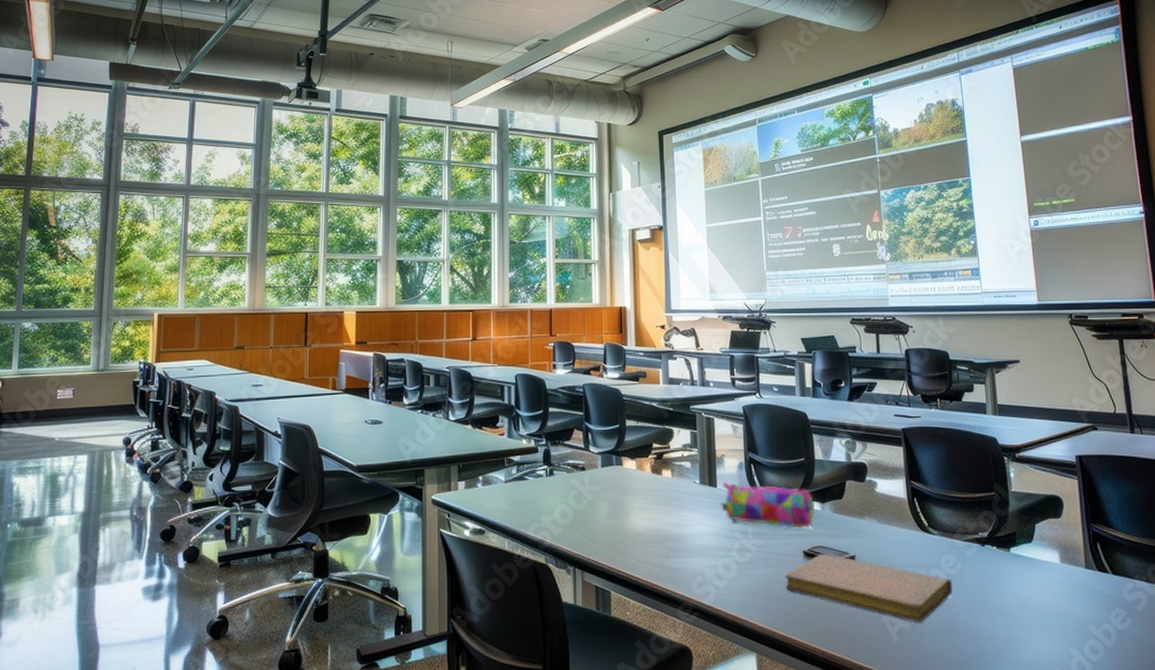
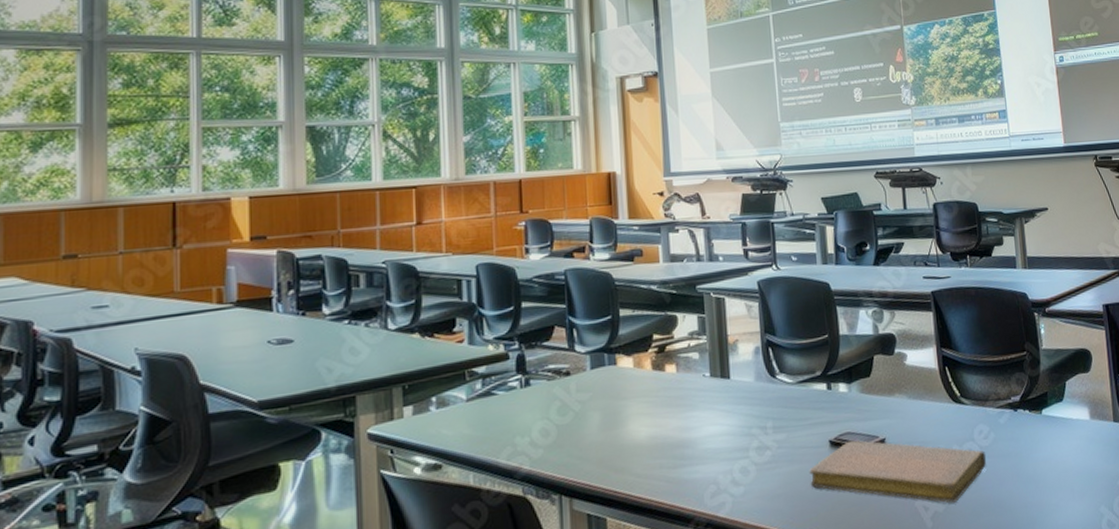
pencil case: present [721,482,815,528] -> none [735,369,841,417]

